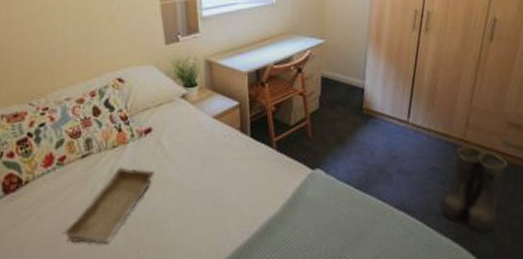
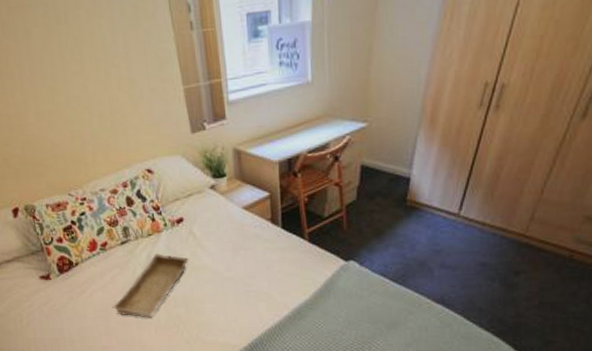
boots: present [441,146,508,236] -> none [485,241,576,333]

